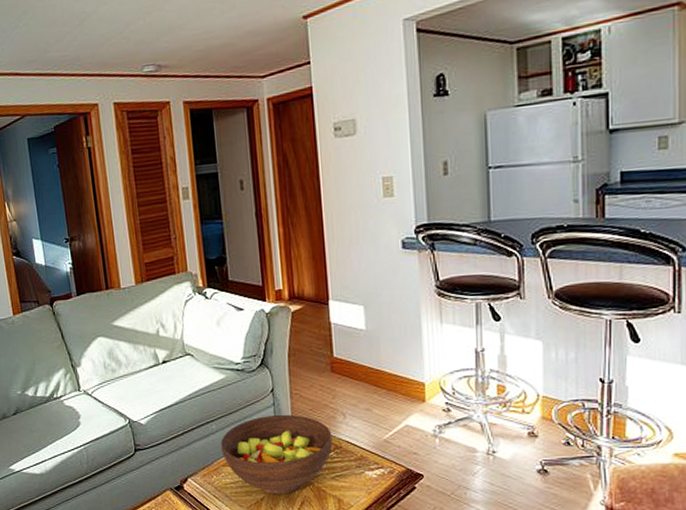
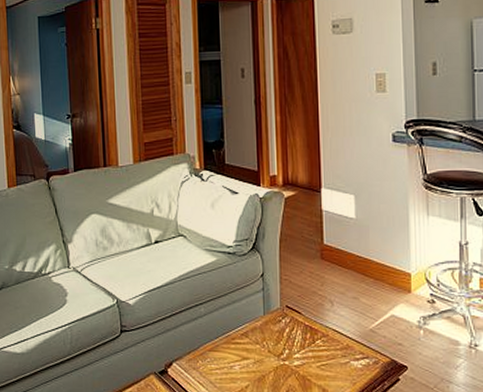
fruit bowl: present [221,414,333,495] -> none [208,299,320,383]

